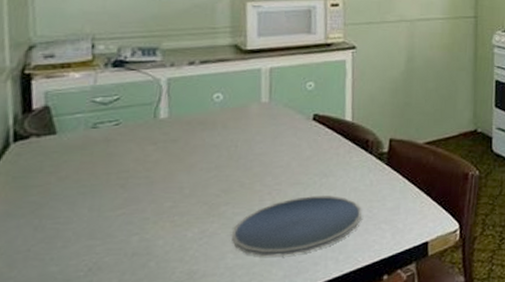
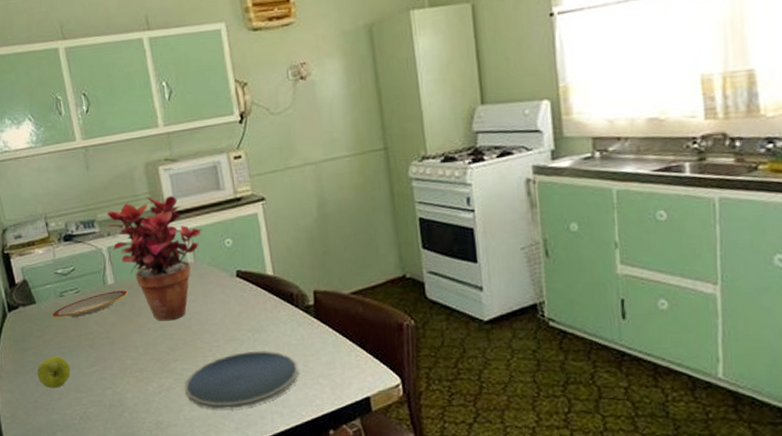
apple: none [37,196,88,235] -> present [37,355,71,388]
plate: none [76,126,183,152] -> present [52,290,128,318]
potted plant: none [171,31,284,161] -> present [106,196,202,321]

